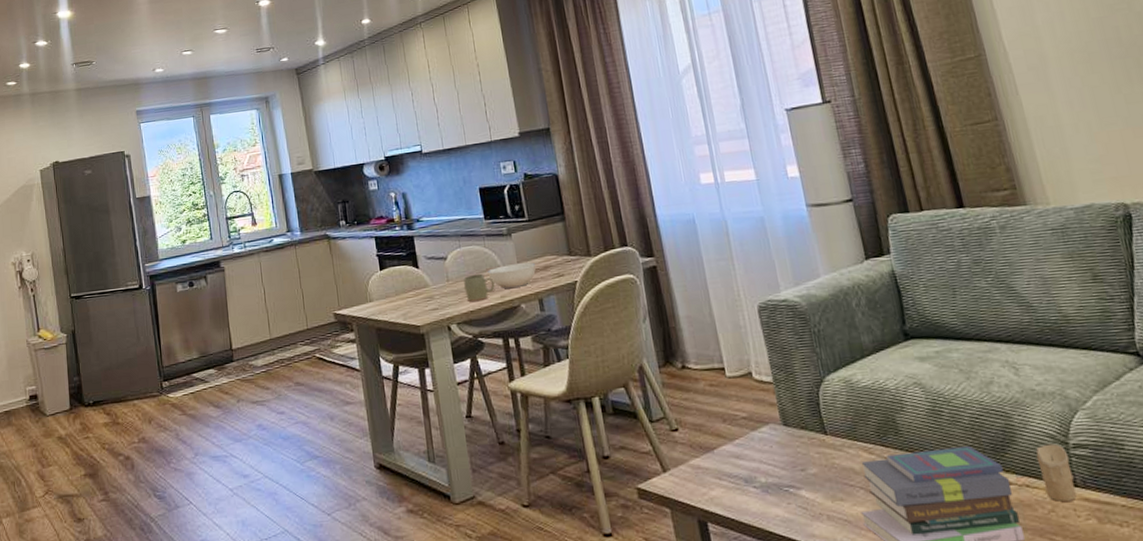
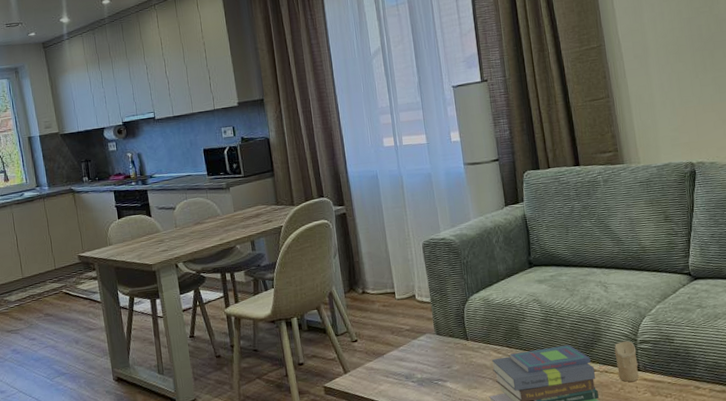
mug: present [463,274,495,301] -> none [189,221,215,244]
bowl: present [488,262,536,289] -> none [209,211,250,233]

